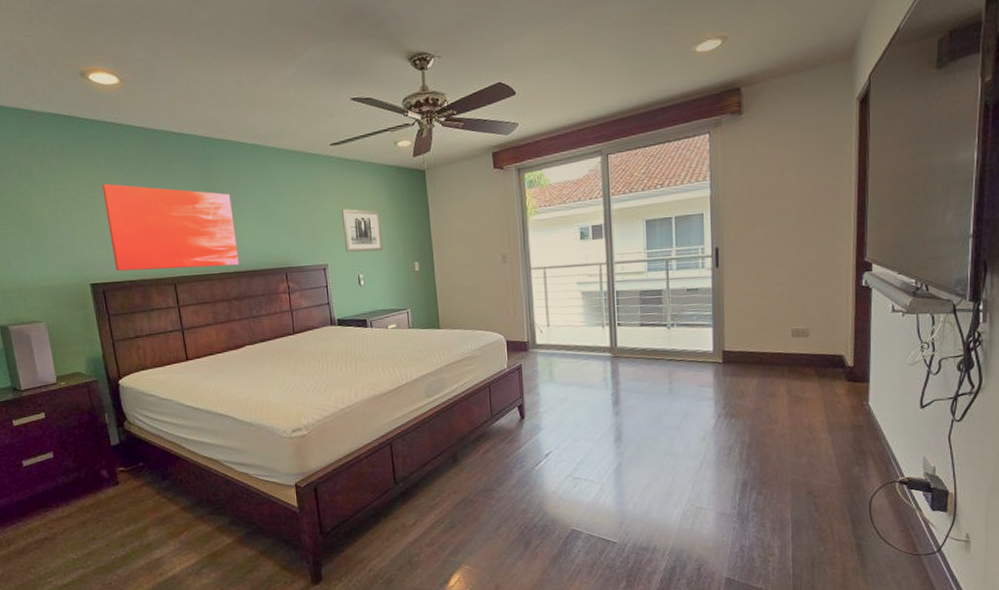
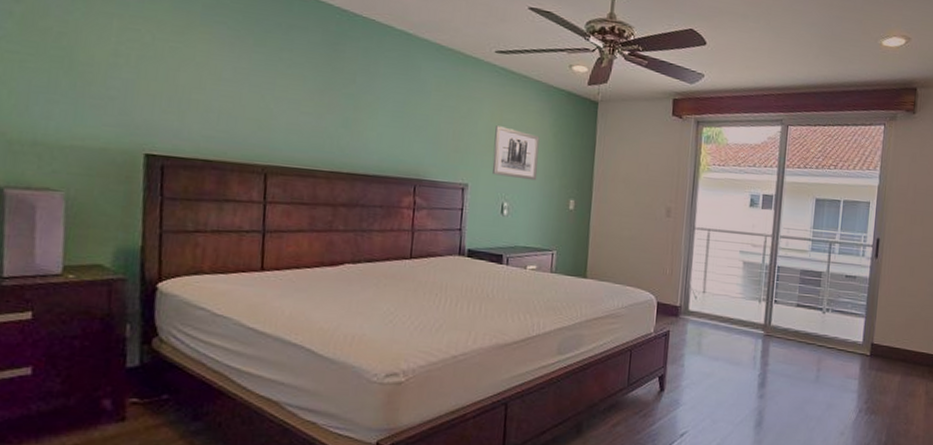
wall art: present [102,183,239,272] -> none [186,34,362,166]

